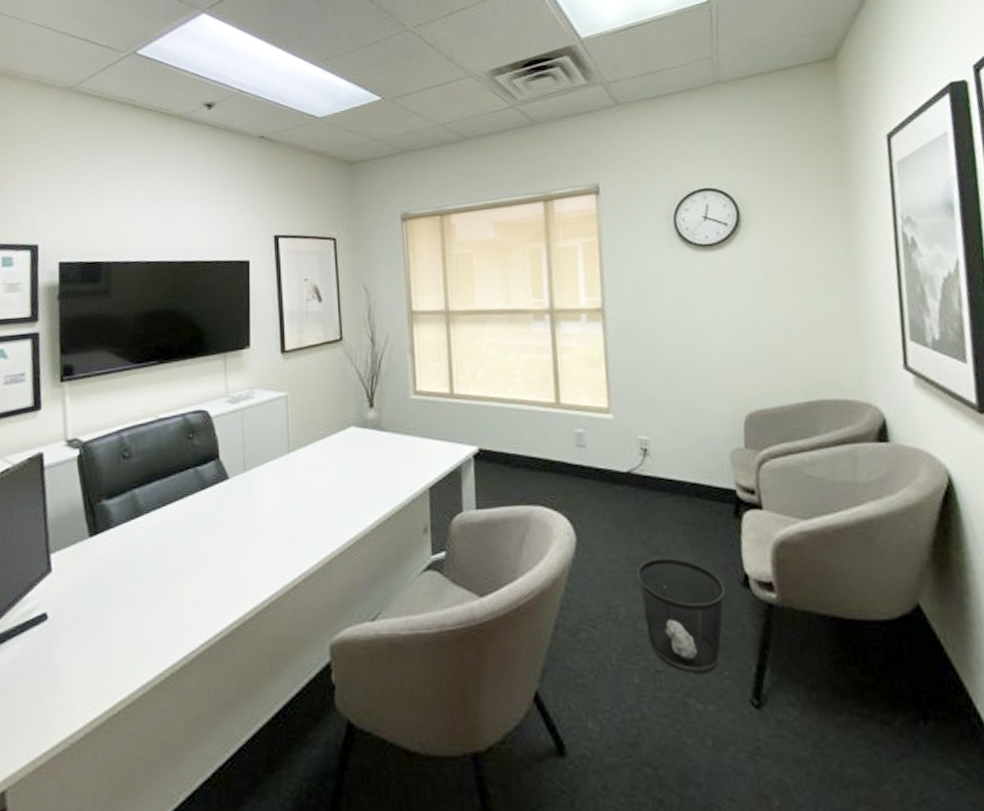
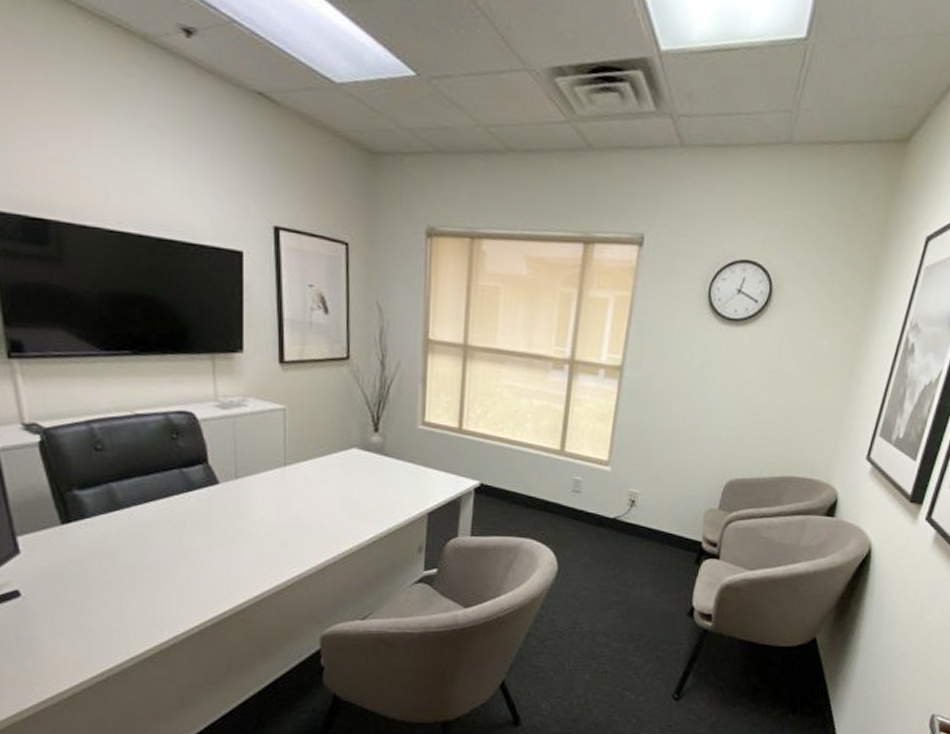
waste bin: present [637,557,725,673] -> none [603,589,673,675]

